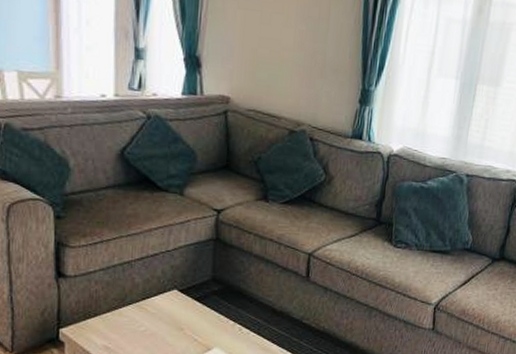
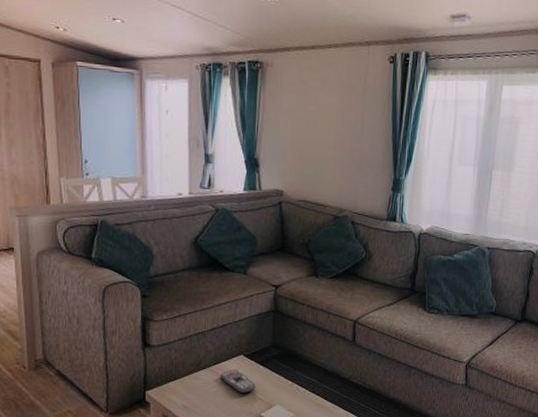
remote control: none [149,306,191,334] -> present [220,369,256,394]

